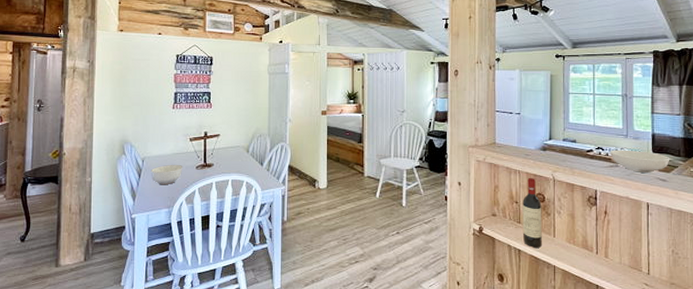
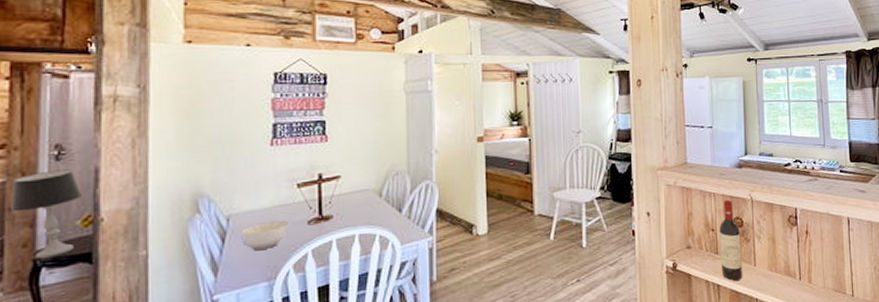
table lamp: none [11,117,53,178] -> present [11,169,82,260]
bowl: present [609,149,670,173] -> none [807,160,868,185]

